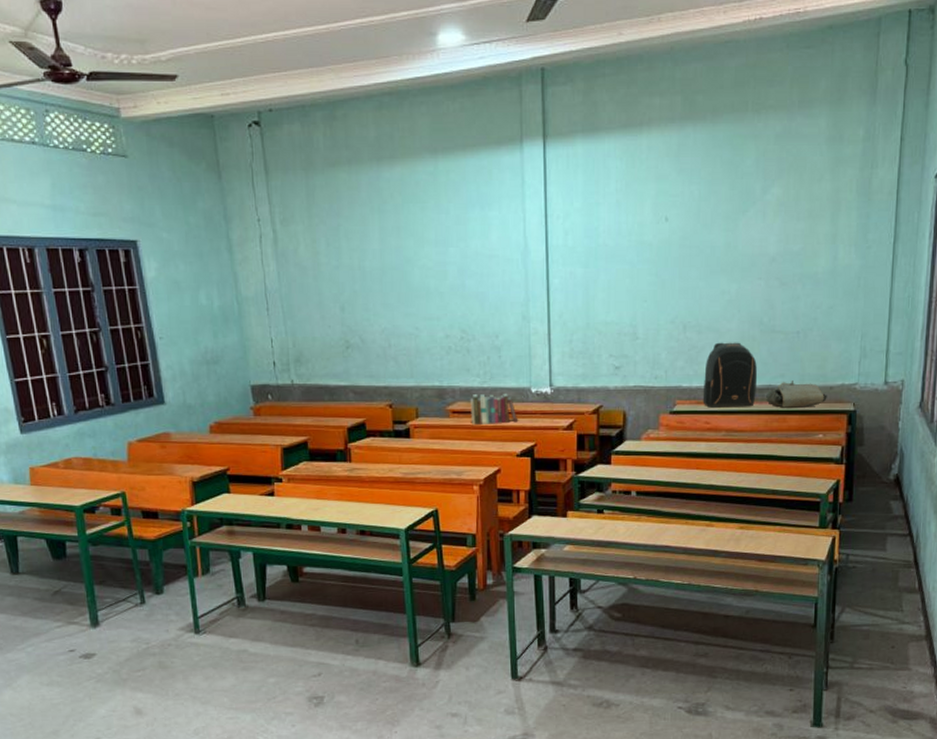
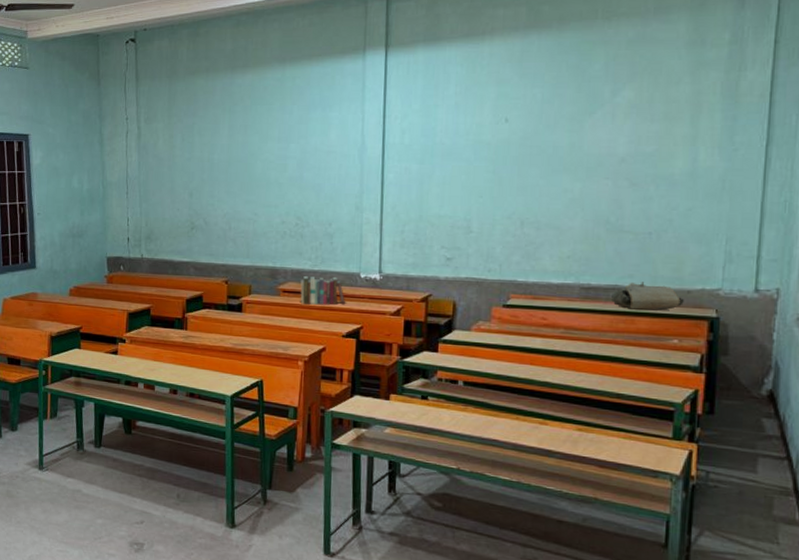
backpack: present [702,342,757,408] -> none [539,239,602,306]

